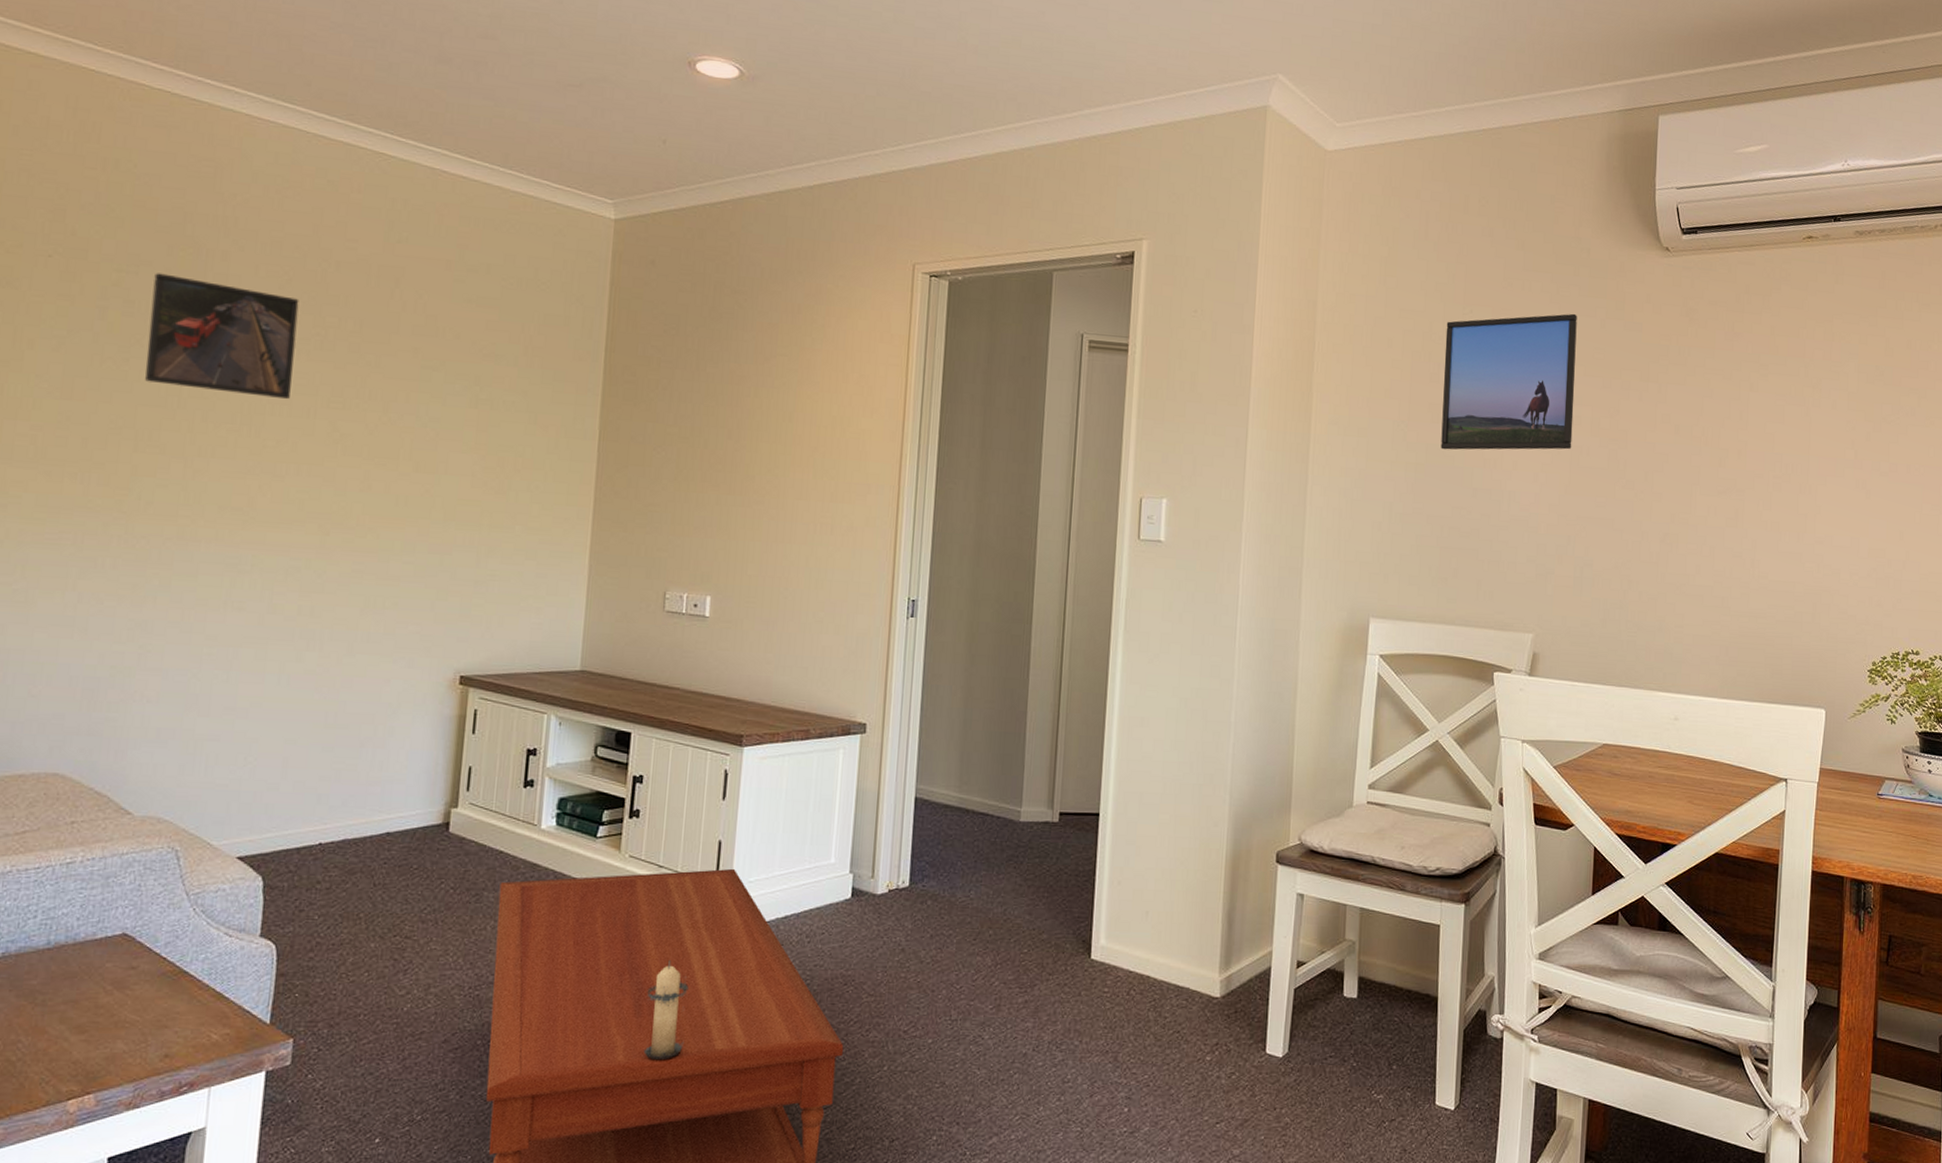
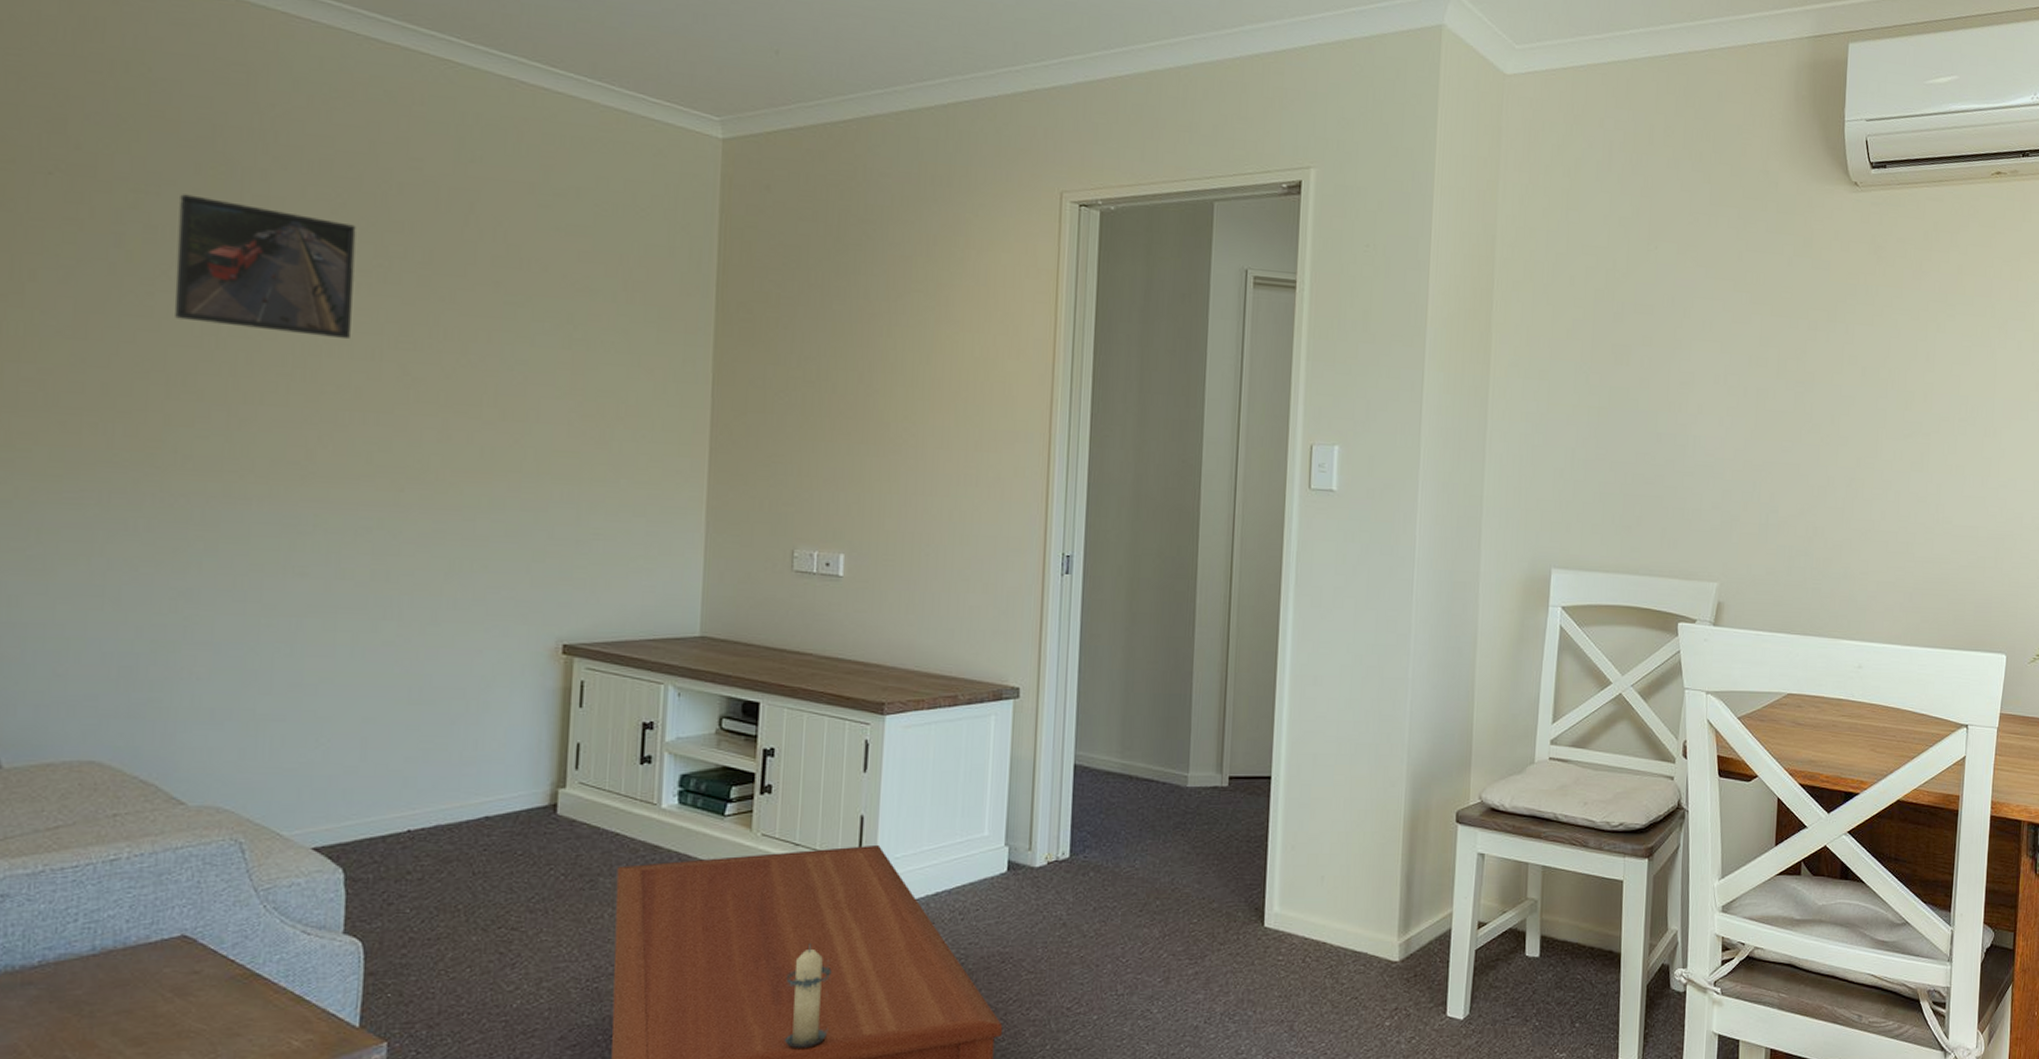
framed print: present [1441,313,1577,450] -> none [1624,250,1765,394]

